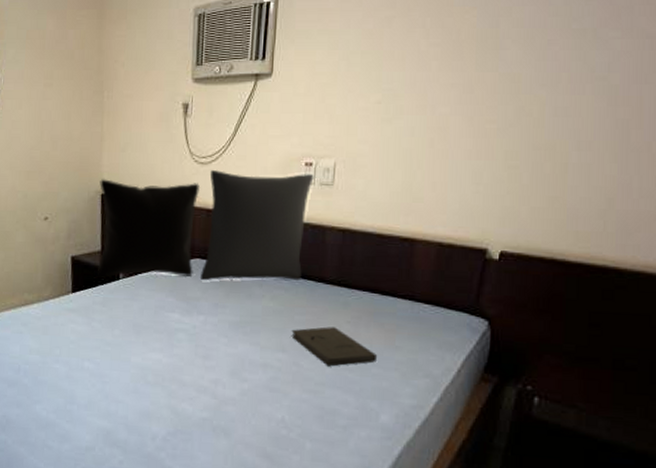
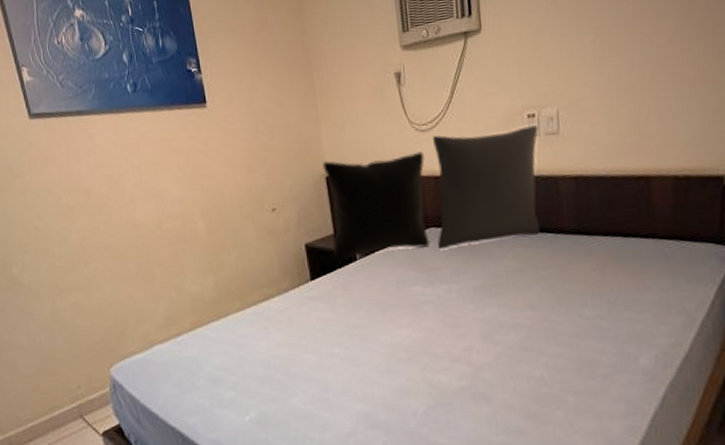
book: present [291,326,378,367] -> none [537,276,629,317]

